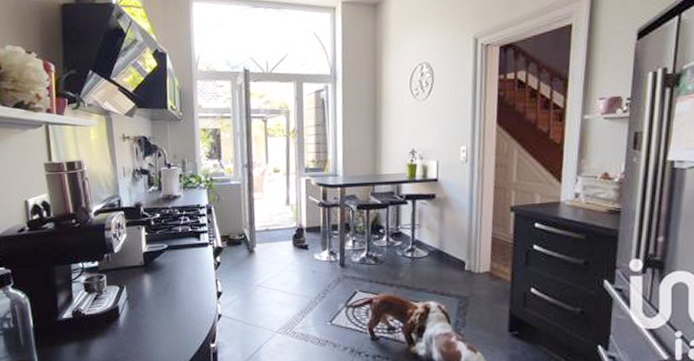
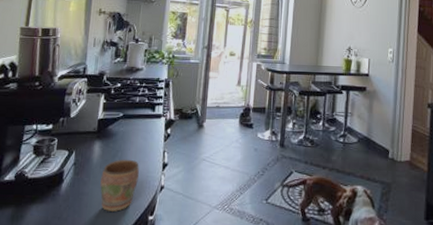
mug: none [156,290,194,341] -> present [100,159,139,211]

